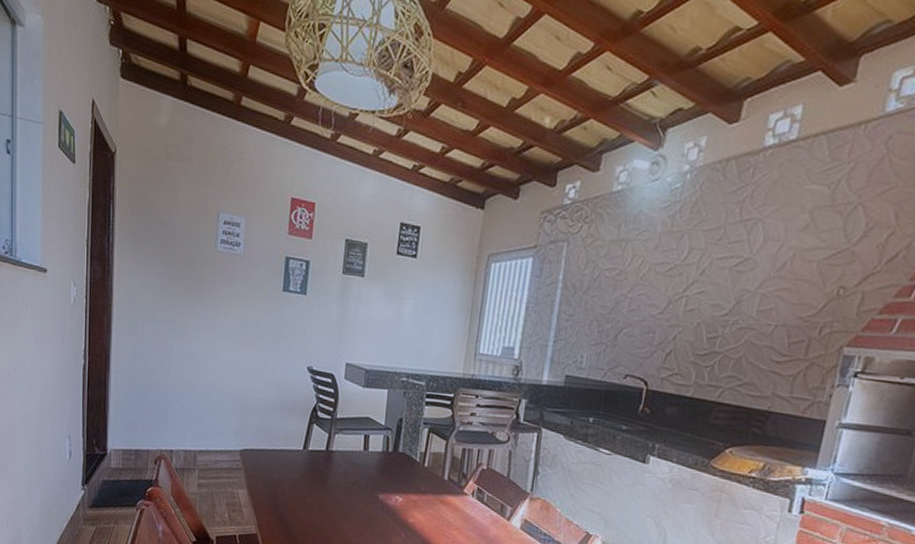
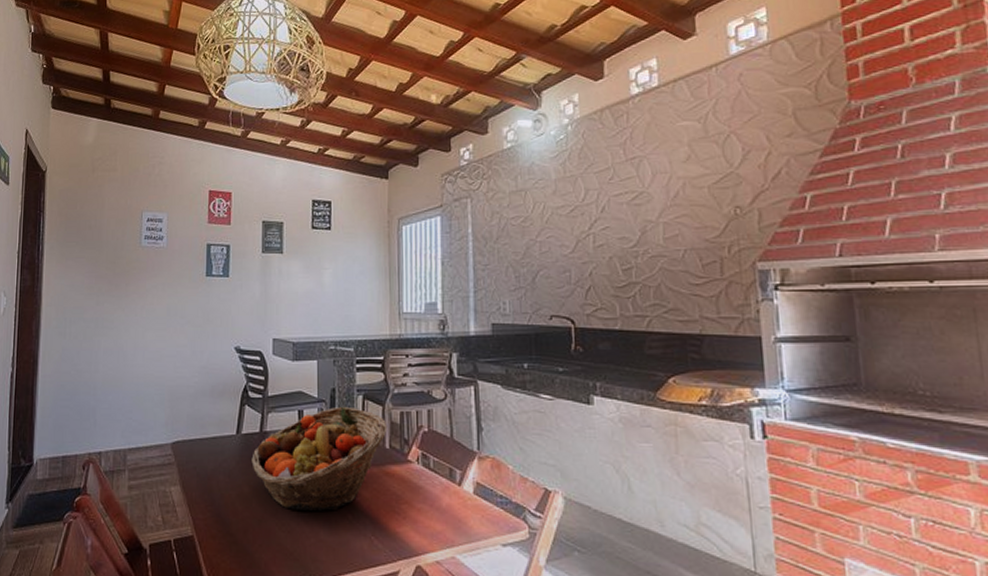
fruit basket: none [315,436,449,529] -> present [251,406,388,512]

